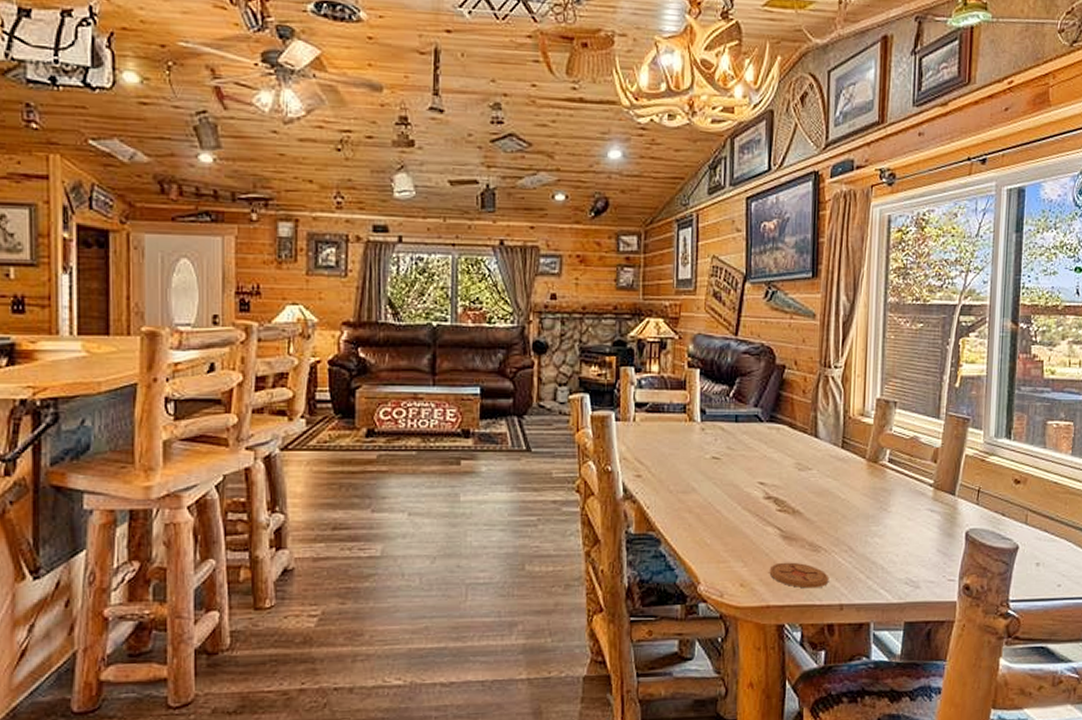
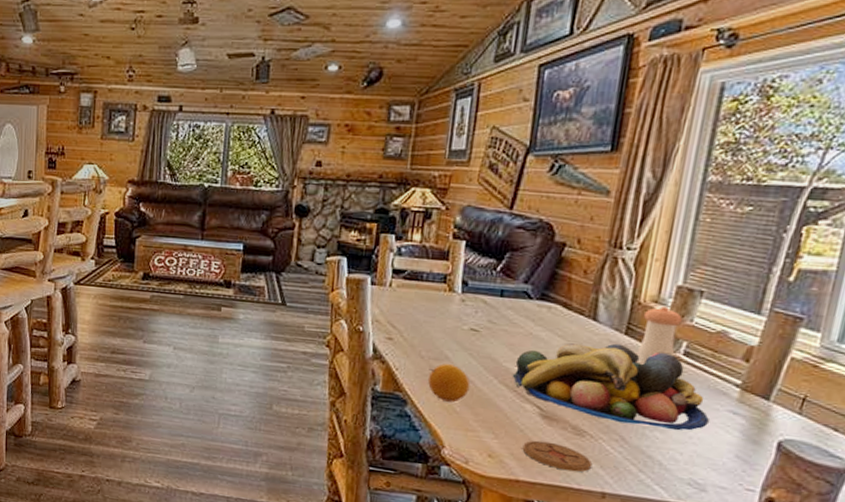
fruit: none [678,496,717,535] -> present [428,364,471,403]
fruit bowl: none [754,457,914,534] -> present [513,343,709,431]
pepper shaker: none [853,418,883,475] -> present [636,305,682,365]

